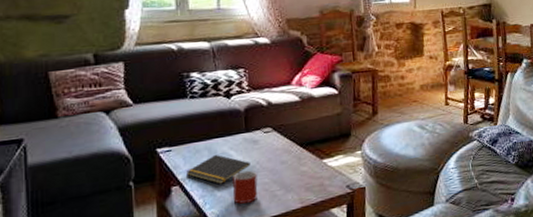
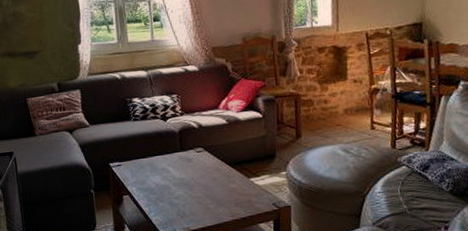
notepad: present [186,154,251,184] -> none [134,170,186,196]
mug: present [232,170,258,204] -> none [171,185,194,214]

